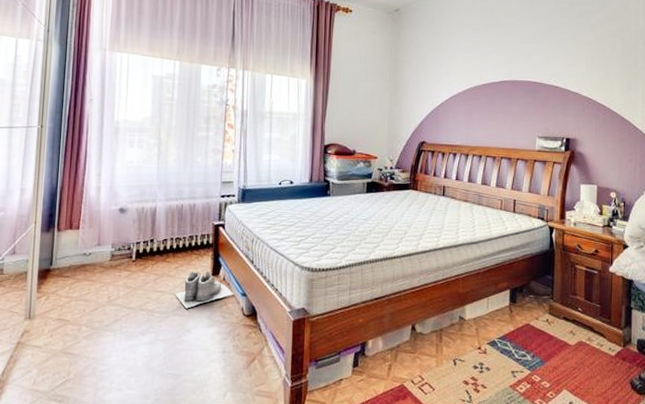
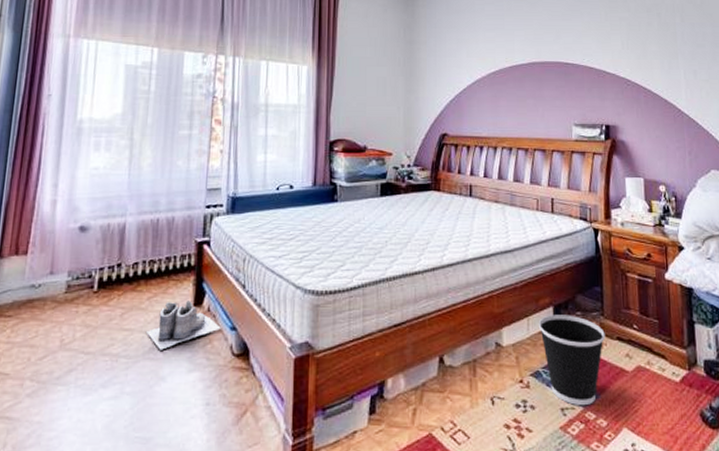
wastebasket: none [496,296,553,371] -> present [538,315,605,406]

